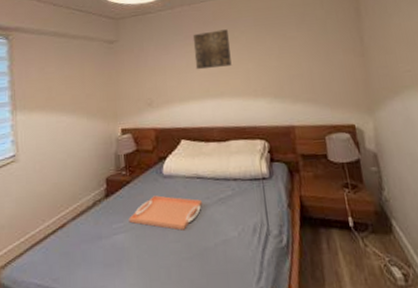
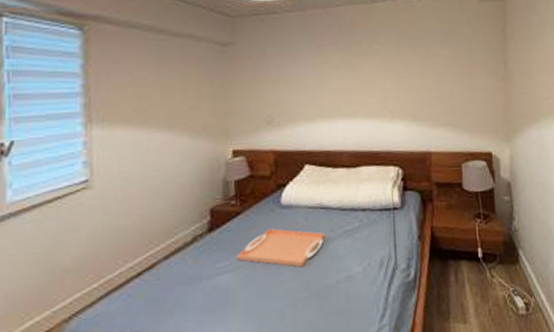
wall art: present [192,29,232,70] -> none [325,40,368,85]

